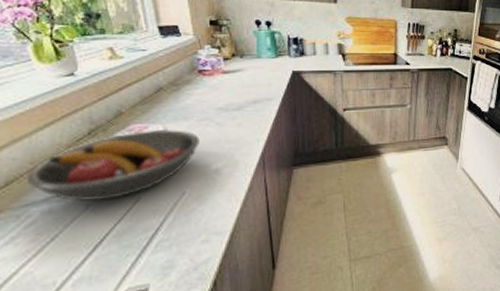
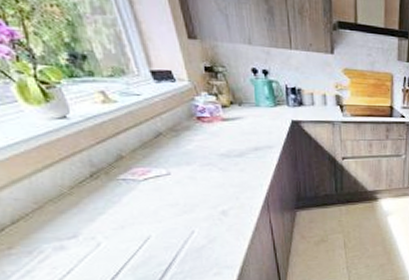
fruit bowl: present [26,130,200,202] -> none [32,174,204,240]

